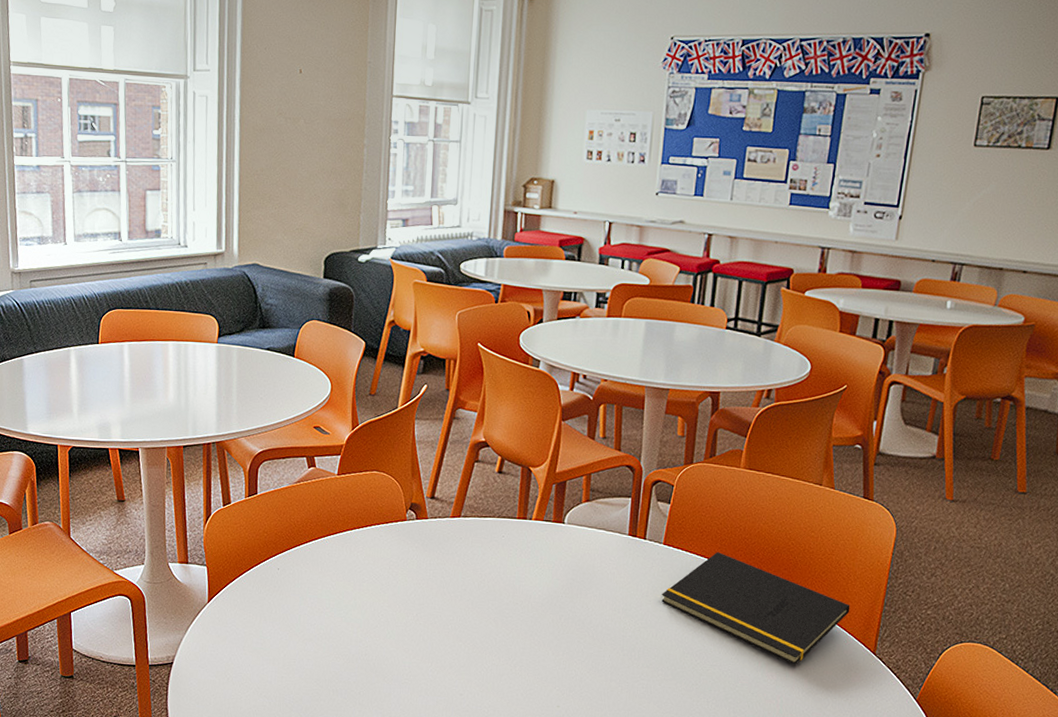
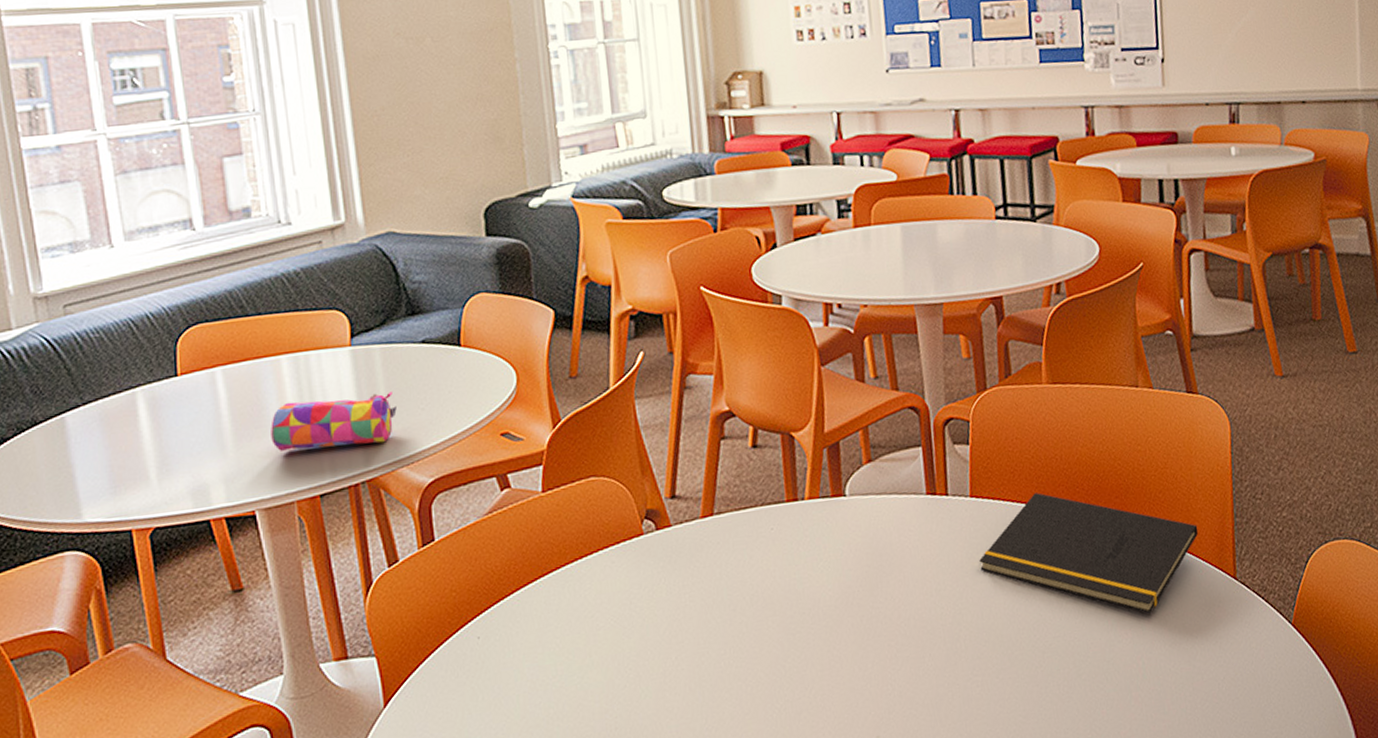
pencil case: none [155,376,243,417] -> present [270,391,397,451]

